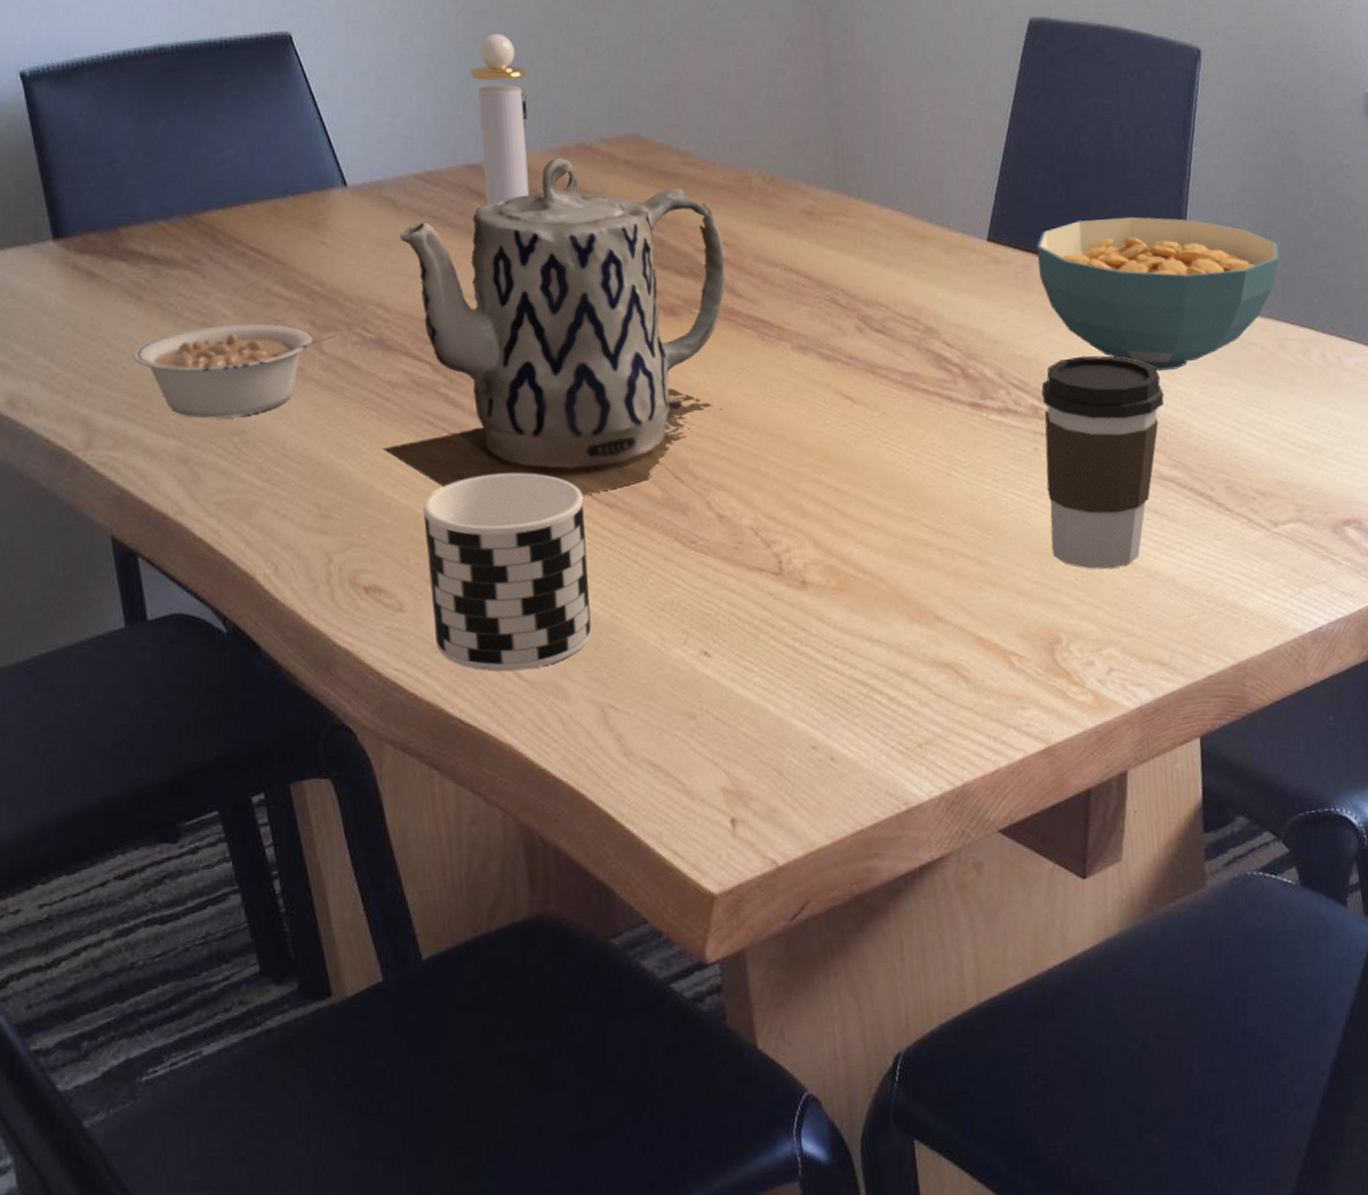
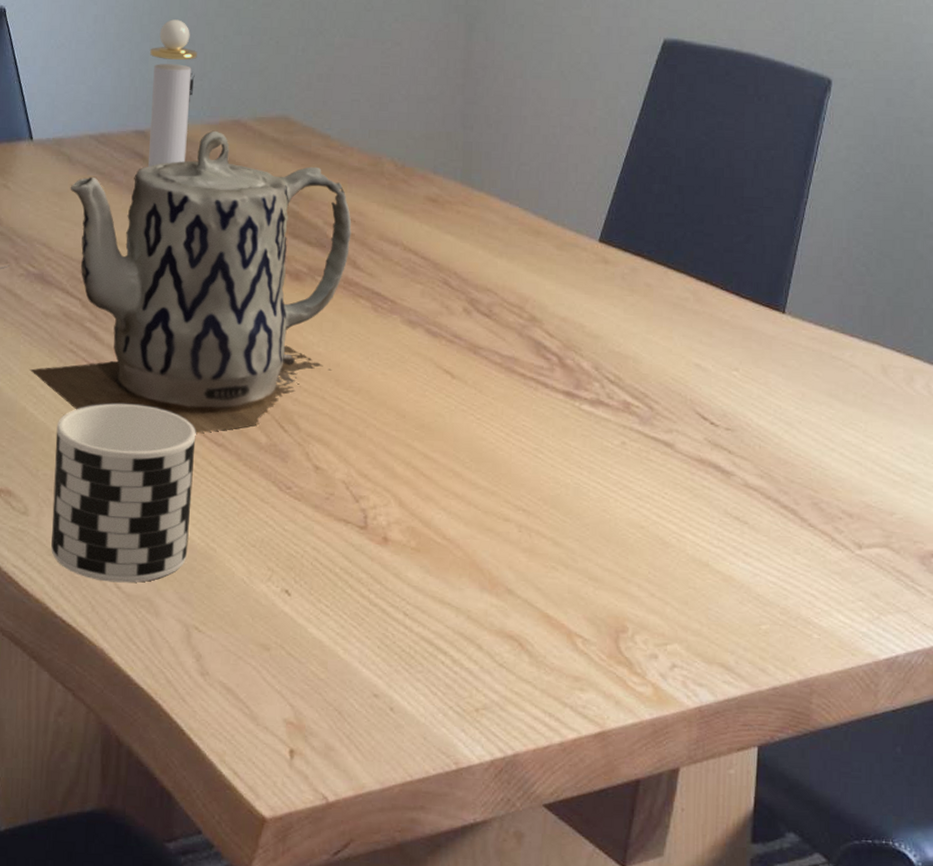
cereal bowl: present [1037,216,1280,372] -> none [646,231,892,383]
coffee cup: present [1041,355,1164,570] -> none [628,359,758,568]

